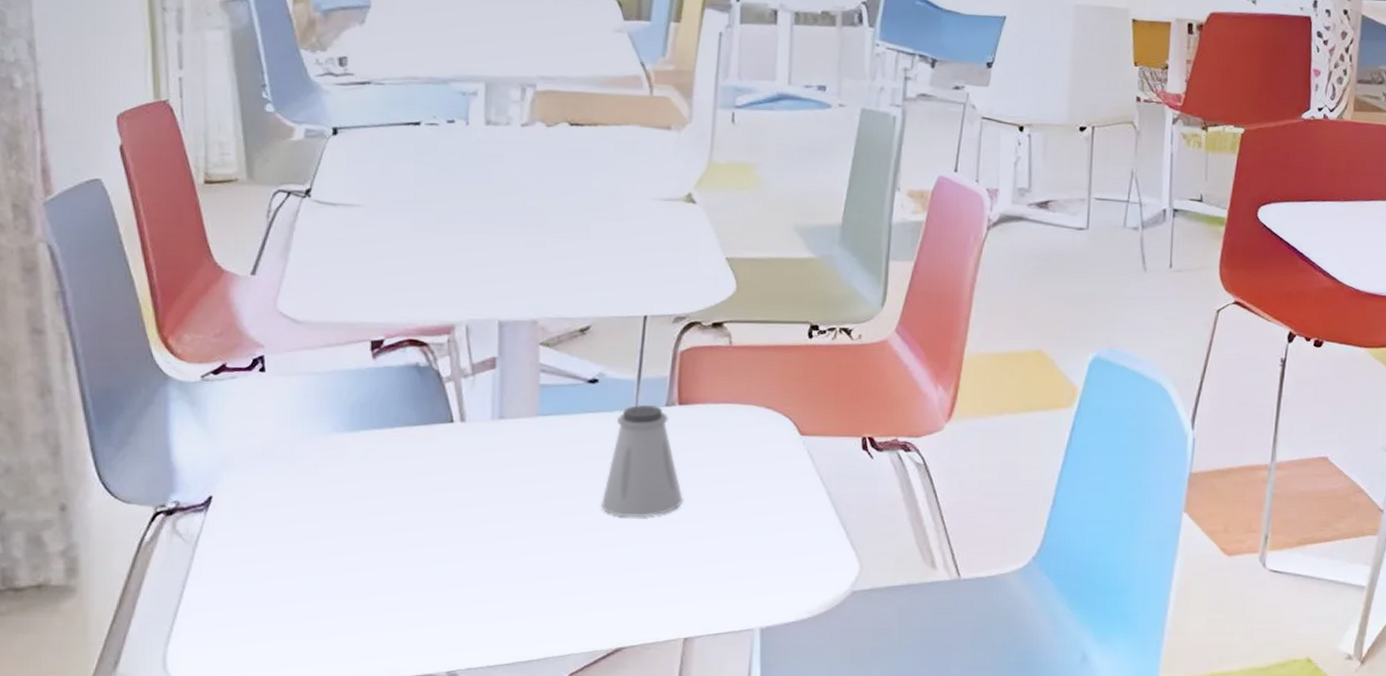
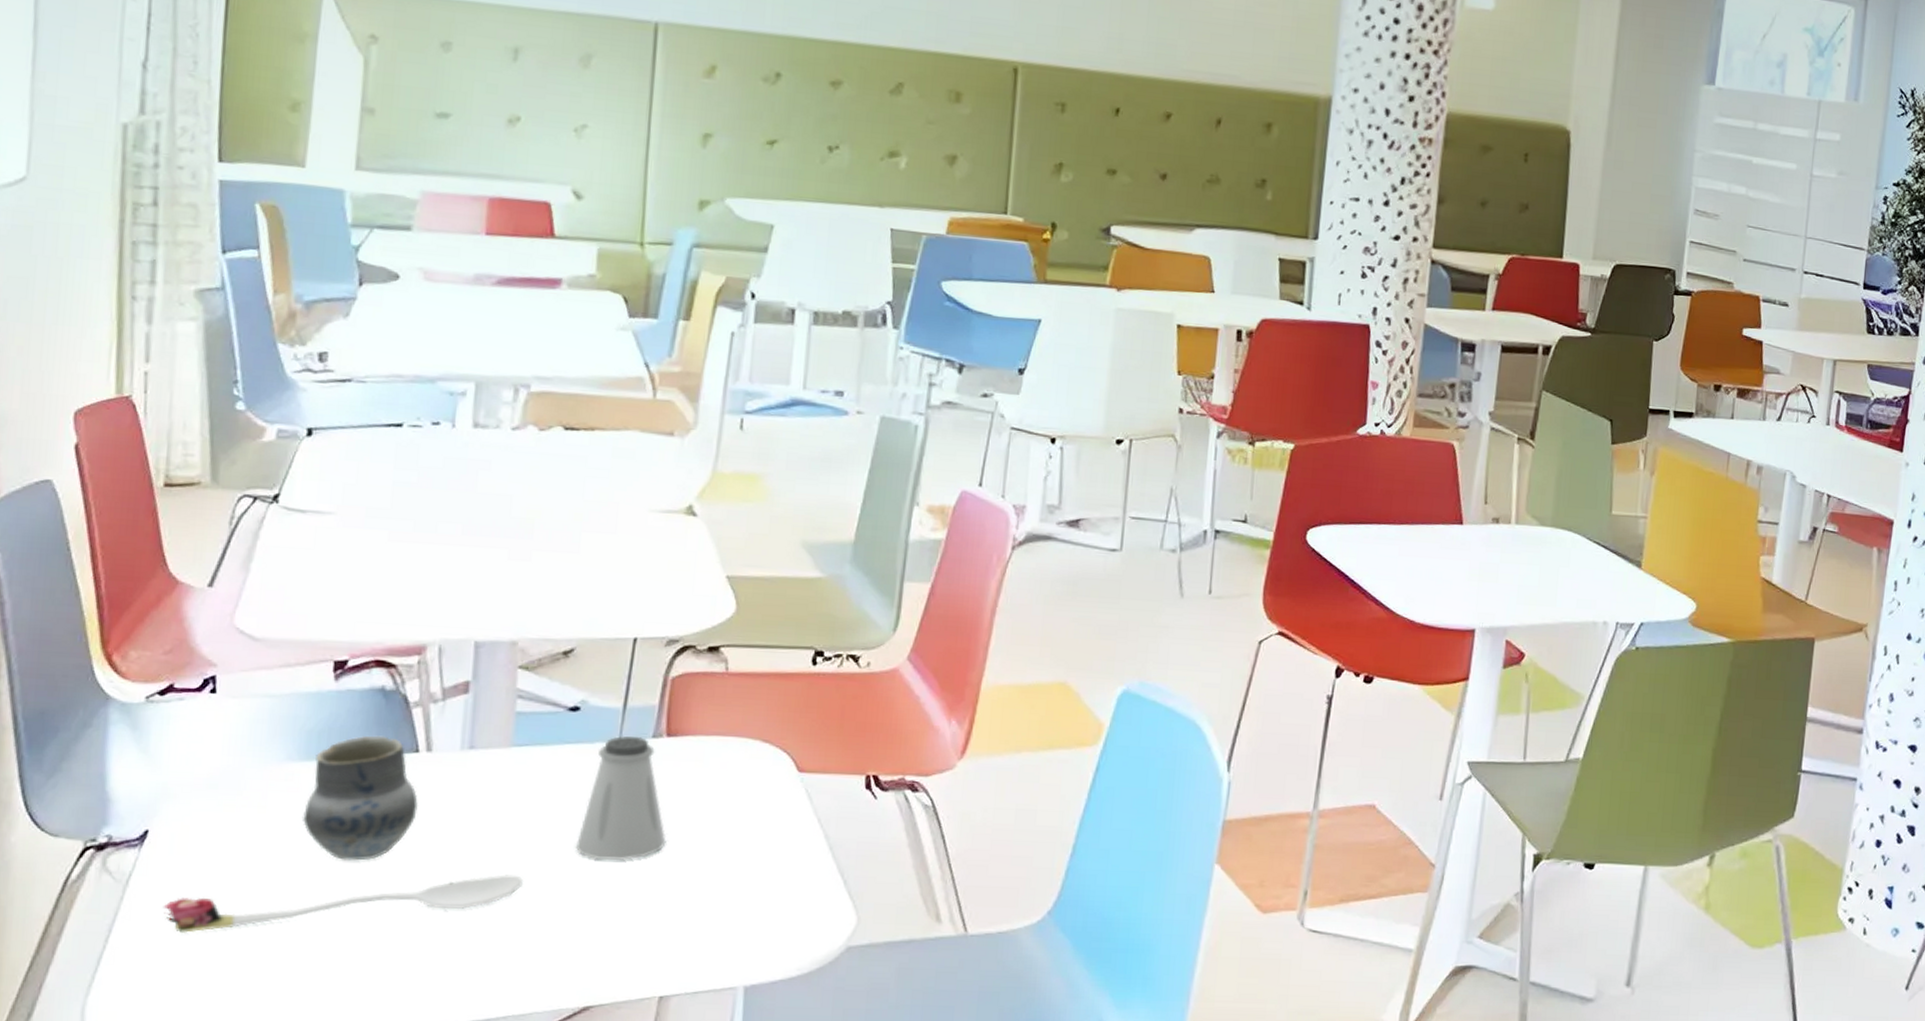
spoon: none [230,531,556,588] -> present [163,874,524,933]
cup: none [350,408,457,521] -> present [302,735,419,861]

